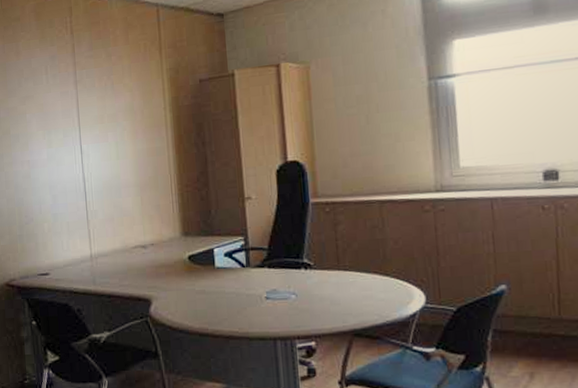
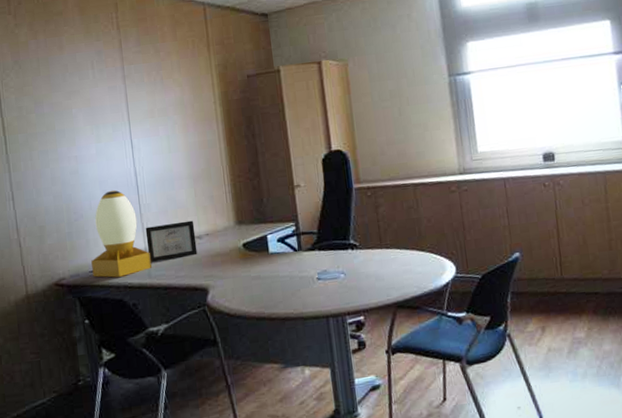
desk lamp: none [40,195,97,282] -> present [91,190,153,278]
picture frame: none [91,229,142,270] -> present [145,220,198,263]

